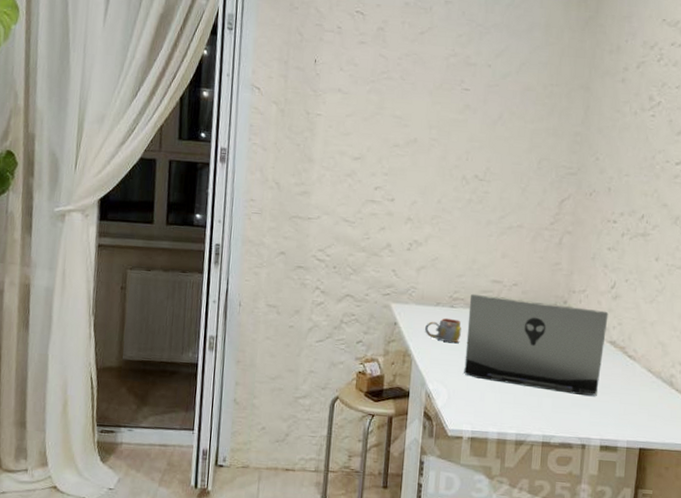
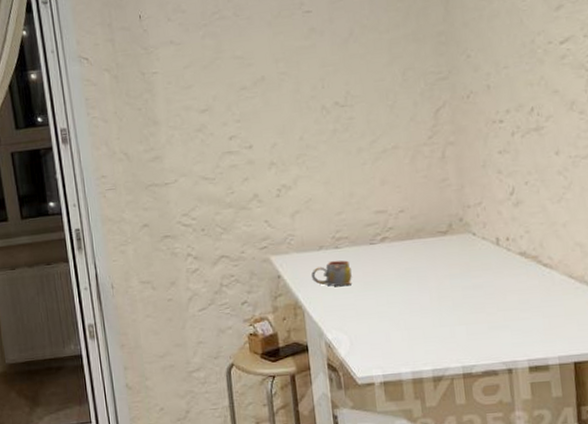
laptop computer: present [464,293,609,396] -> none [354,221,516,319]

